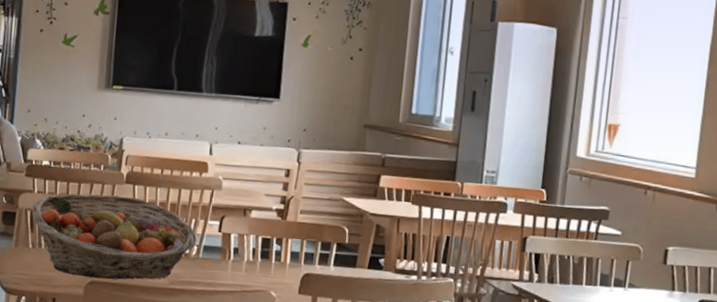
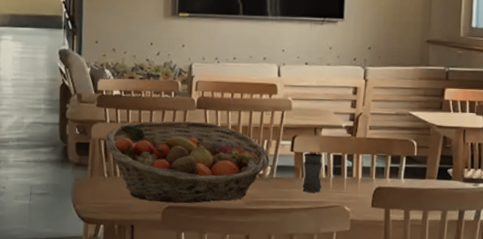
jar: none [228,234,251,276] -> present [302,153,323,193]

